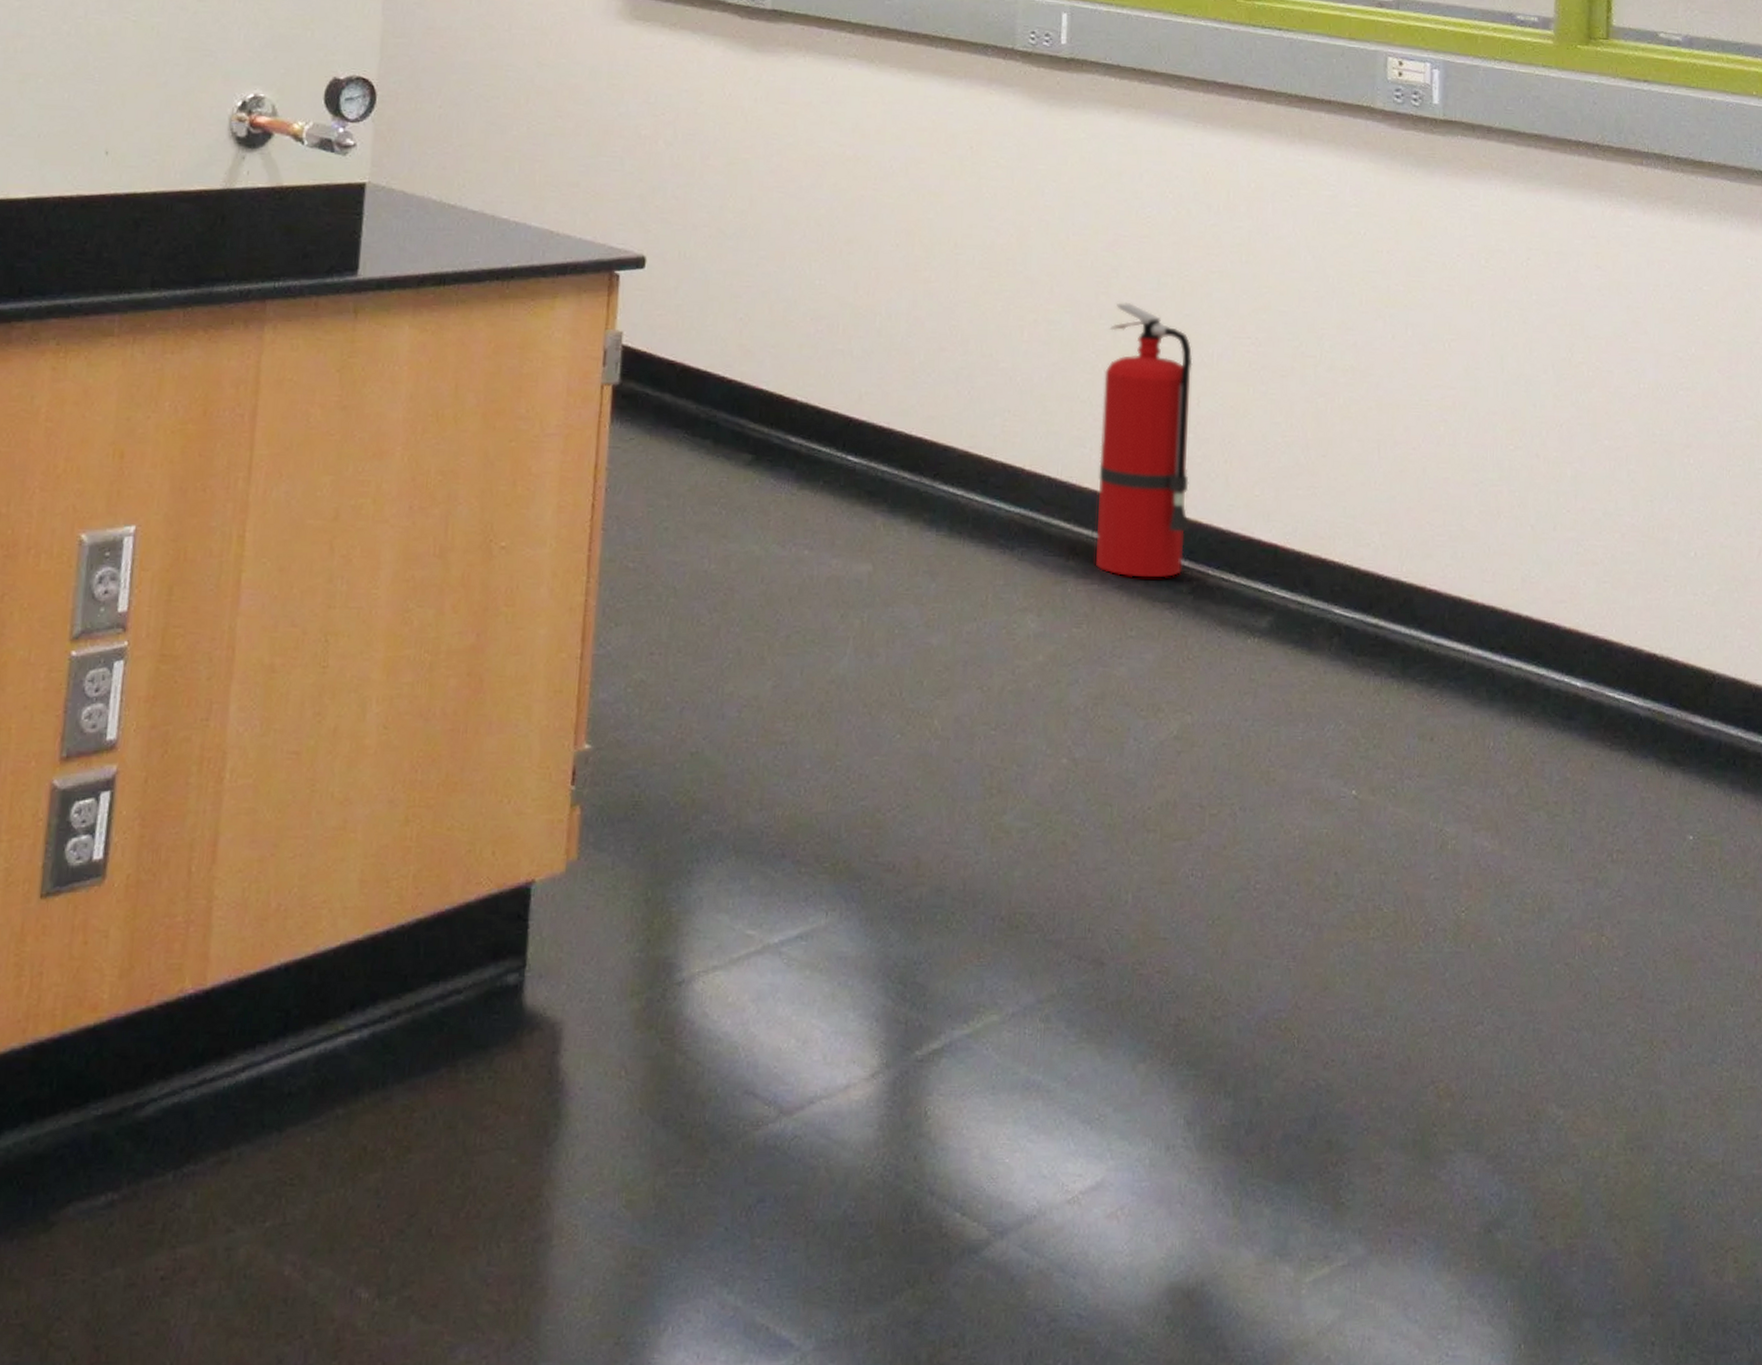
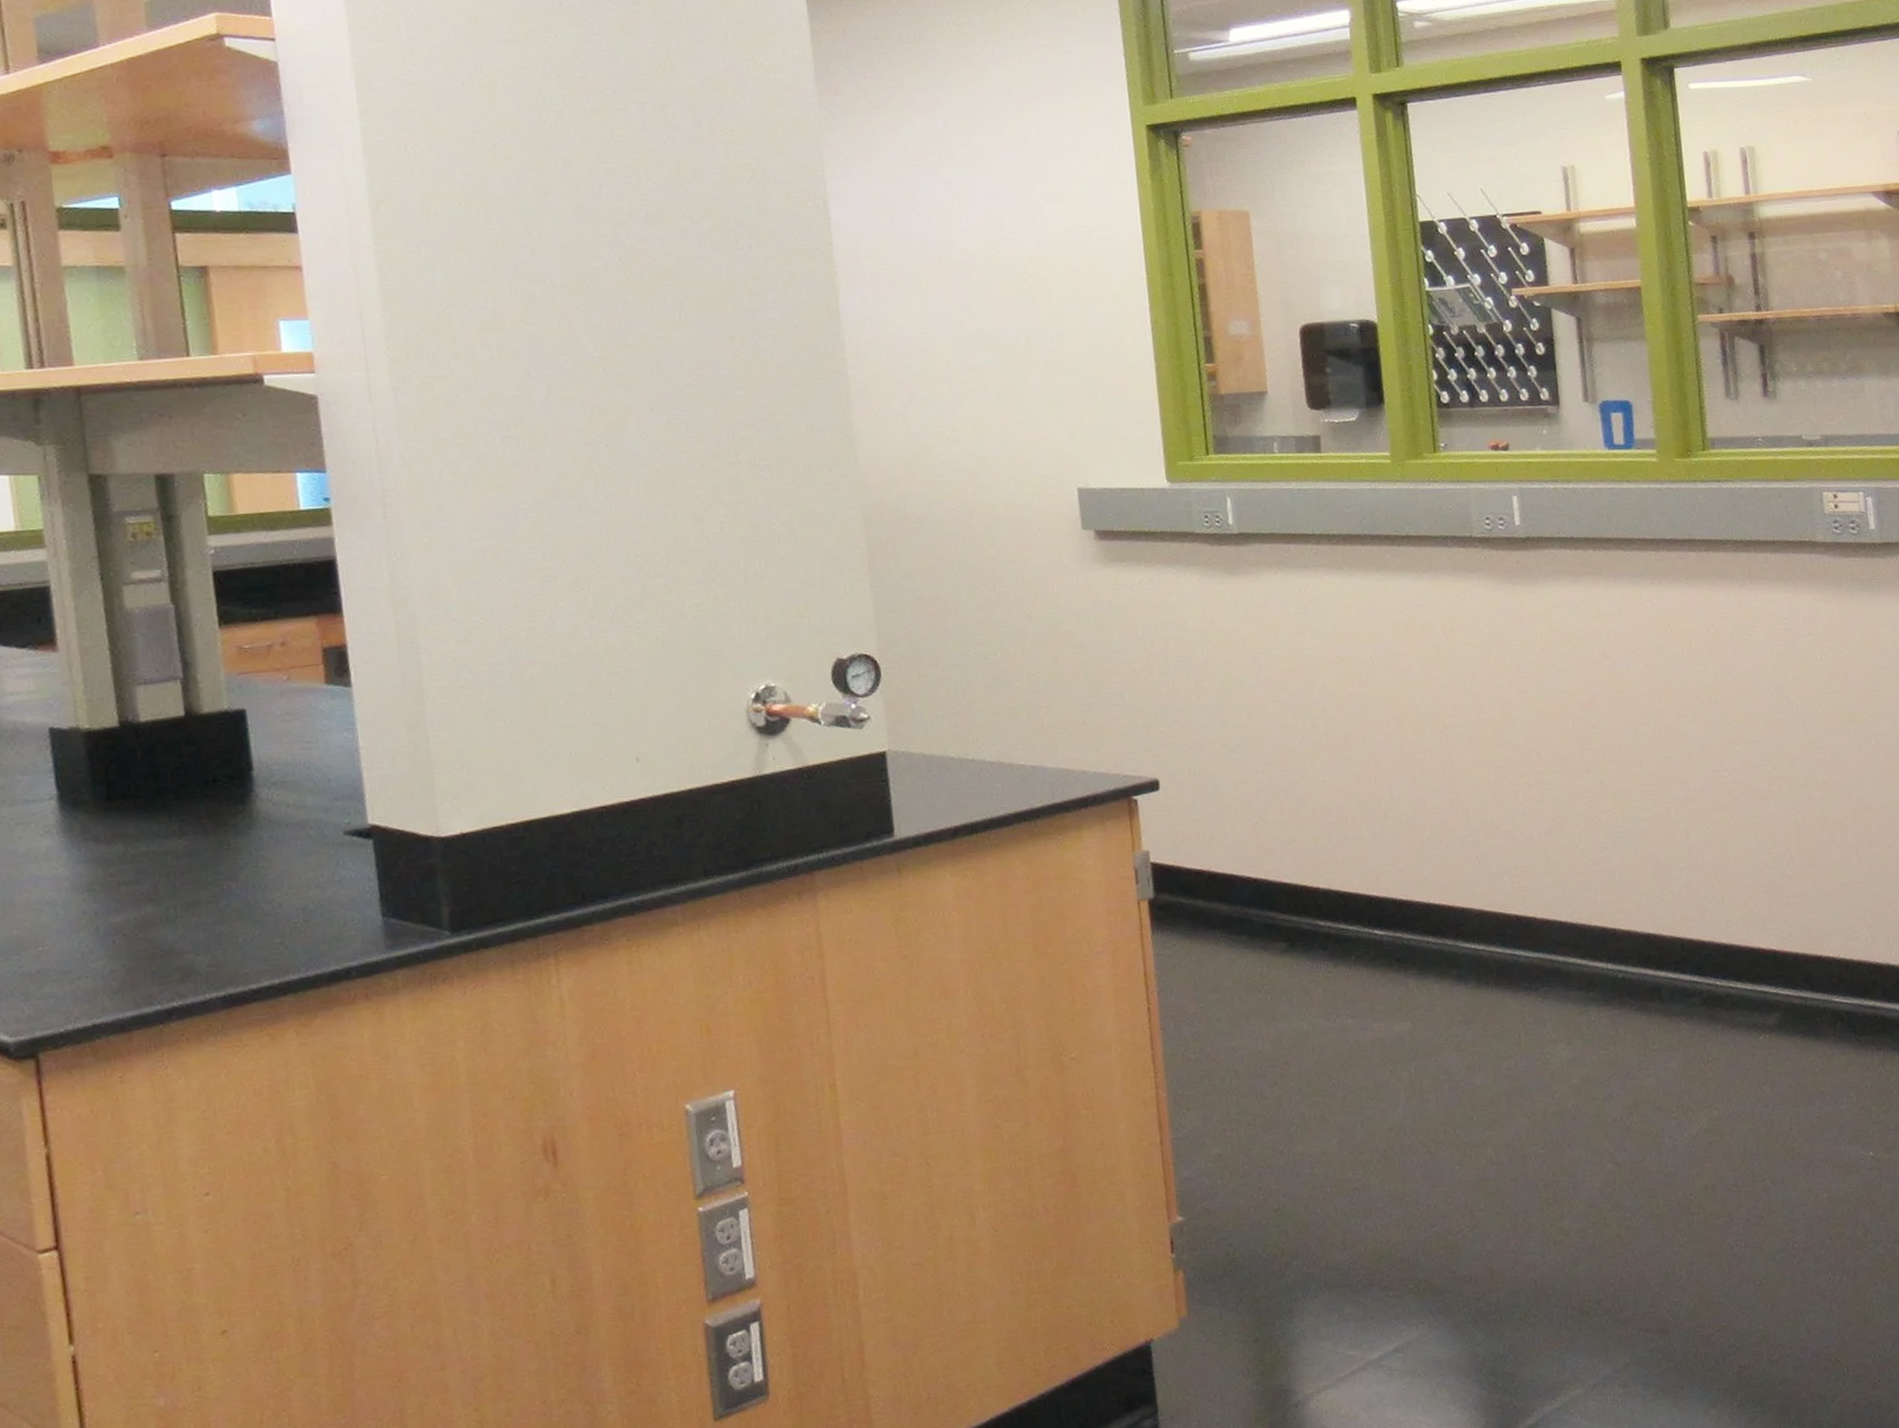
fire extinguisher: present [1096,302,1193,578] -> none [1597,754,1694,999]

